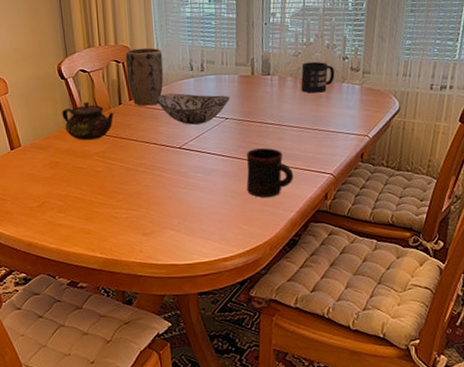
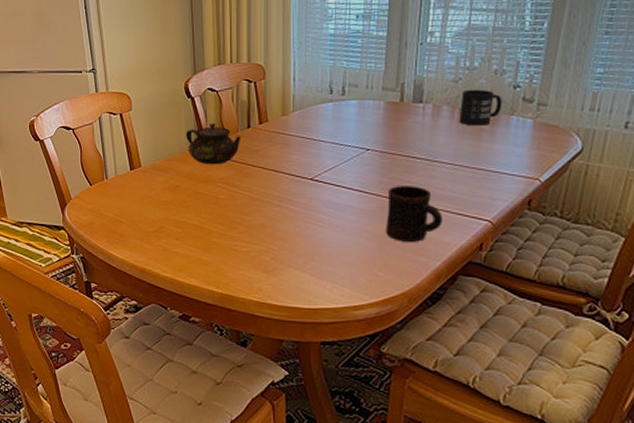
plant pot: present [125,47,164,106] -> none [258,66,300,131]
decorative bowl: present [156,93,231,125] -> none [288,118,374,154]

